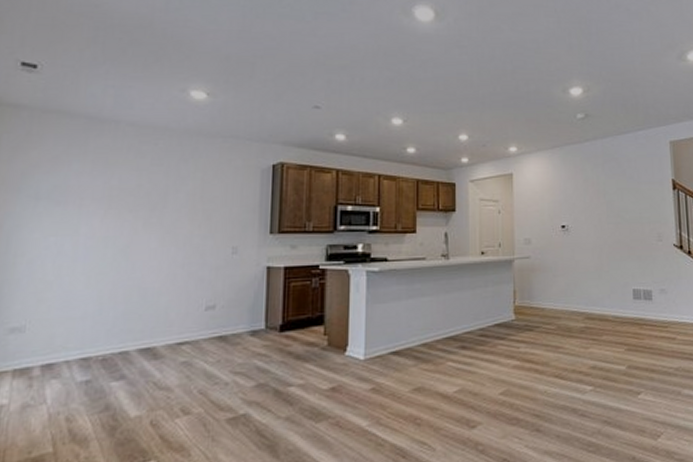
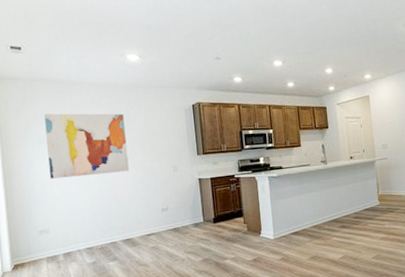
wall art: none [43,159,172,252] -> present [44,113,129,179]

